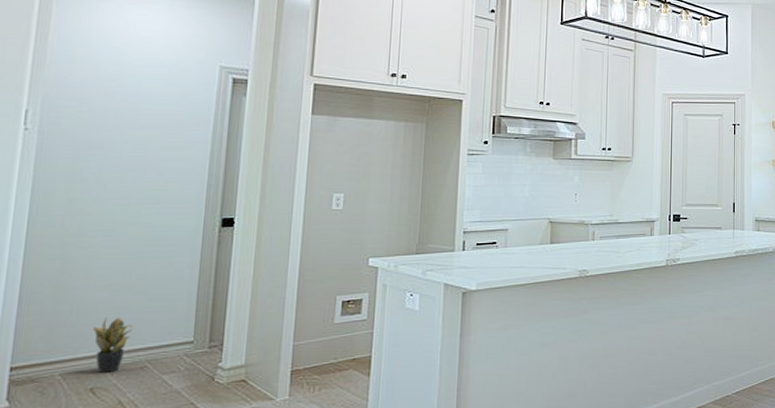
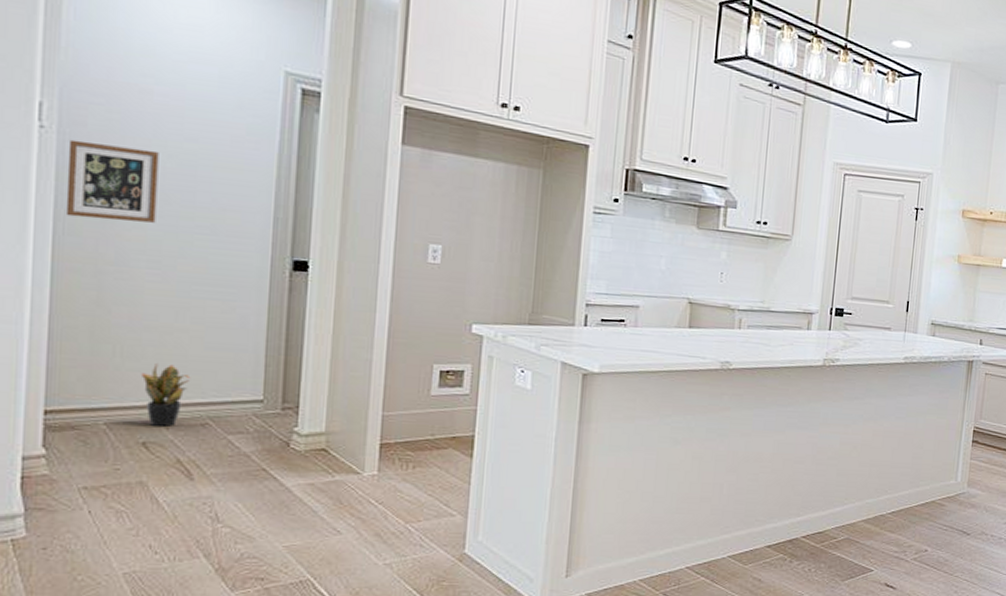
picture frame: none [40,137,118,200] -> present [65,139,159,223]

